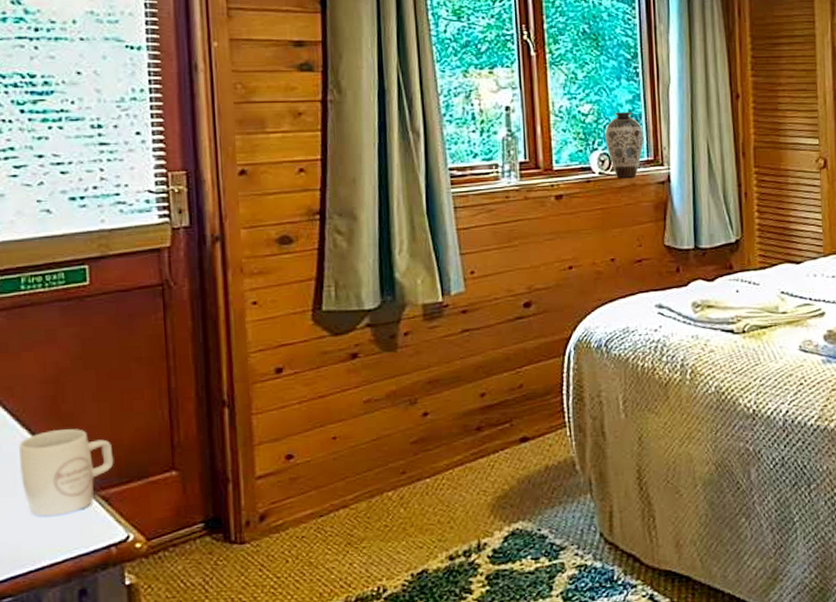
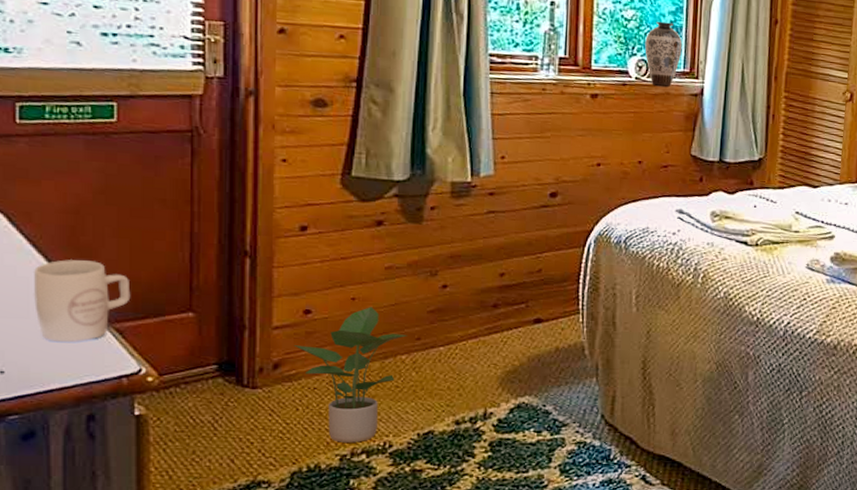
potted plant: none [278,444,392,592] -> present [293,307,407,443]

